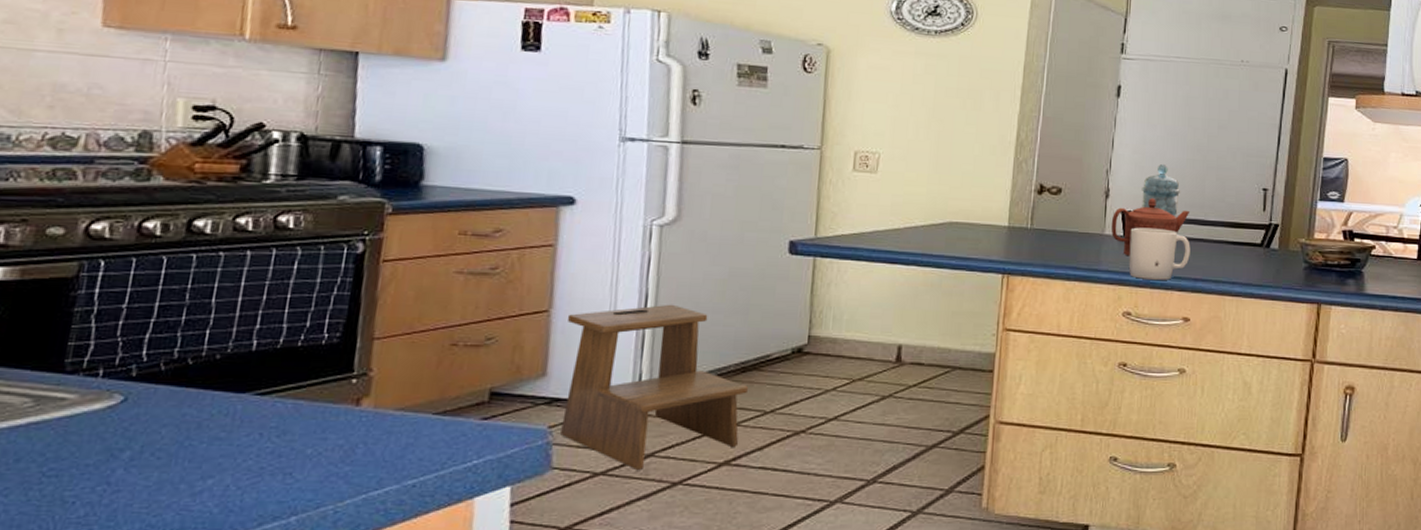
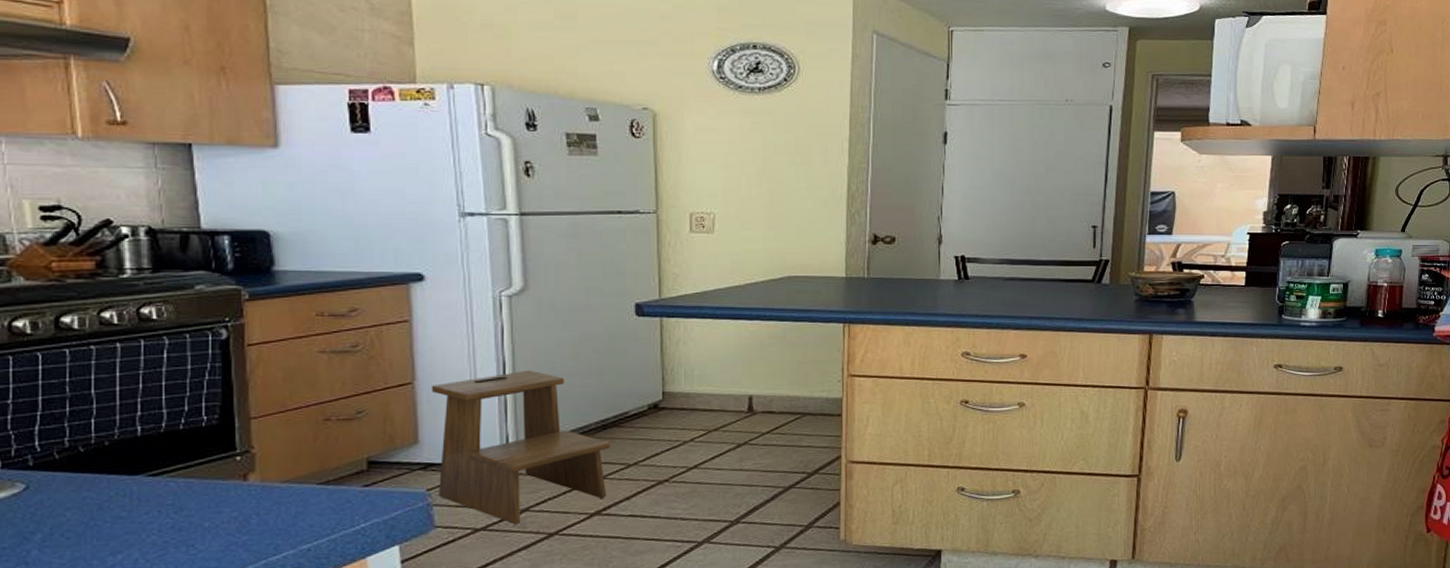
teapot: present [1111,198,1191,257] -> none [945,242,1022,299]
mug: present [1128,227,1190,281] -> none [964,270,1024,321]
canister: present [1141,163,1181,219] -> none [973,207,1012,260]

